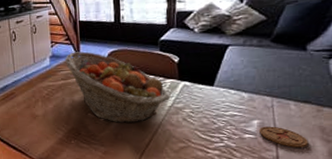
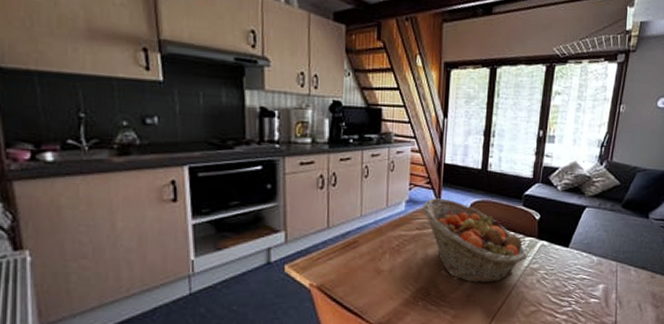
coaster: present [259,126,308,148] -> none [603,291,642,313]

